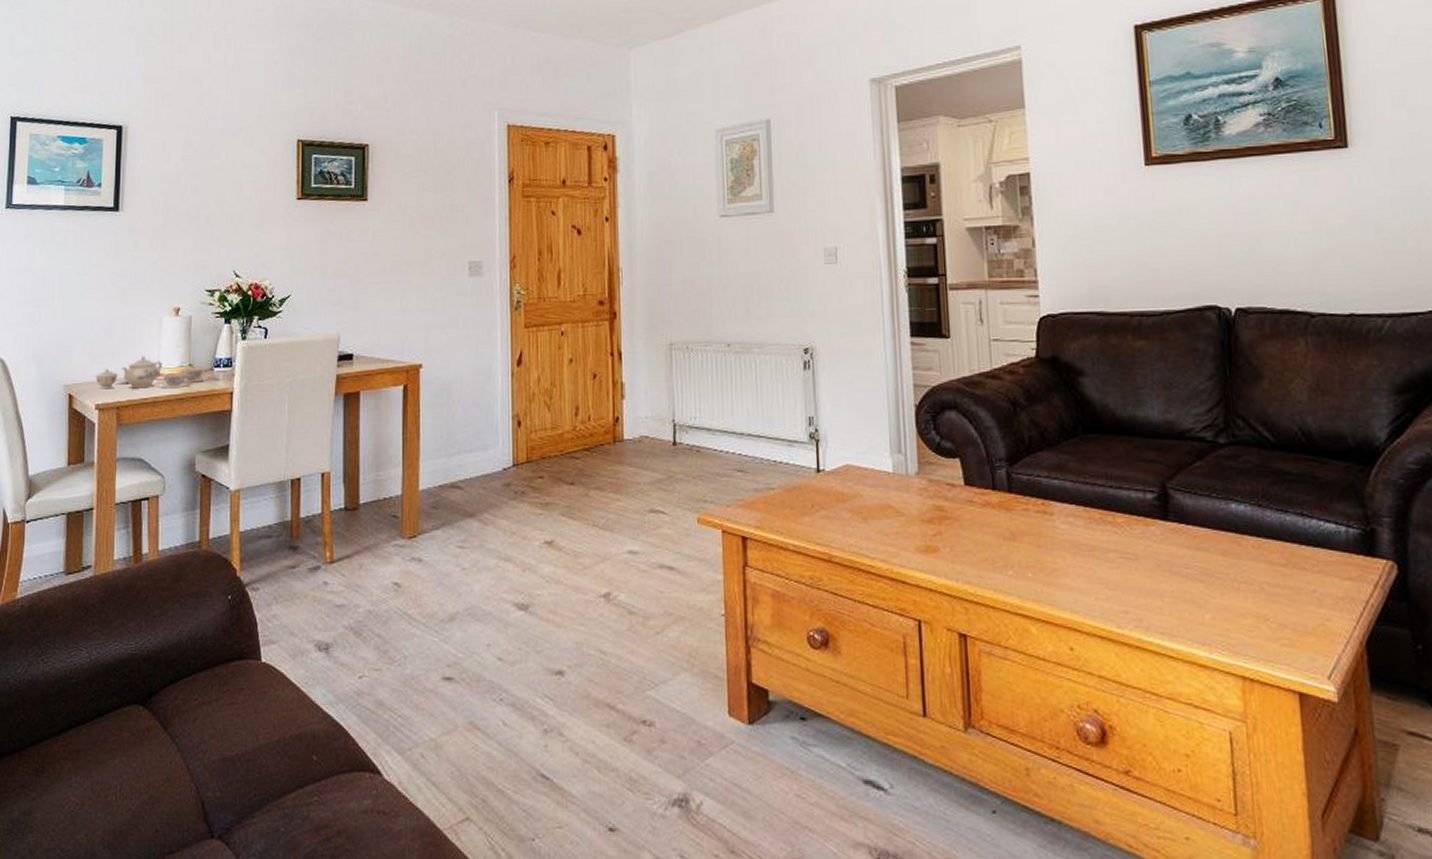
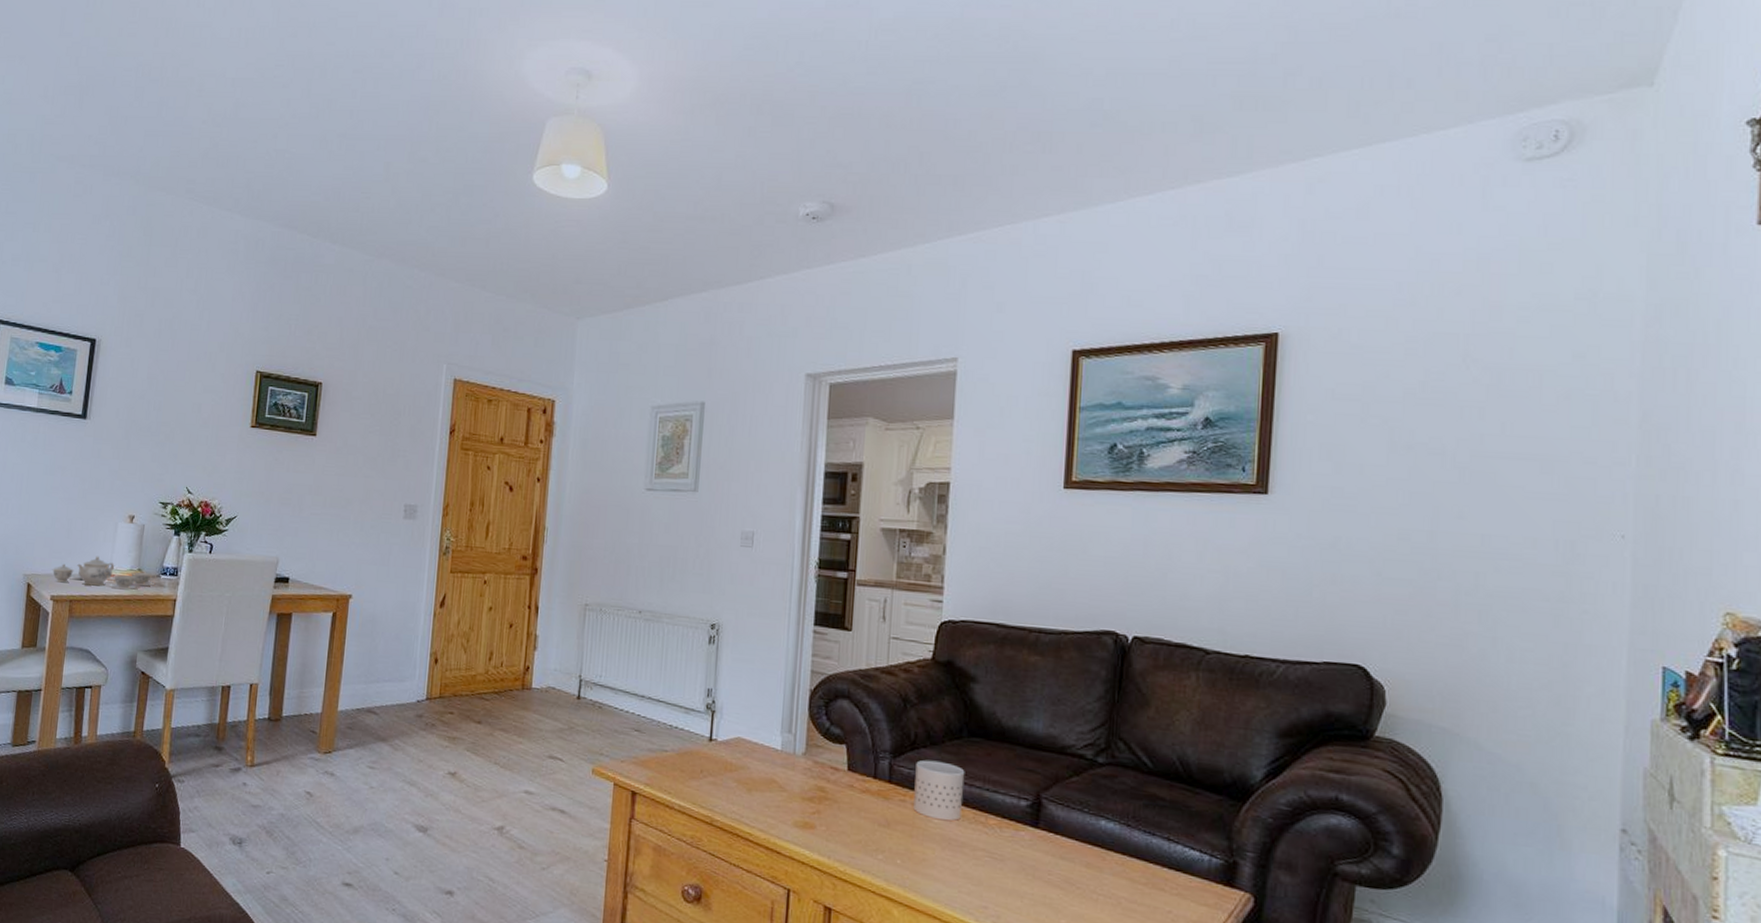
mug: none [1034,463,1089,526] -> present [913,760,965,822]

